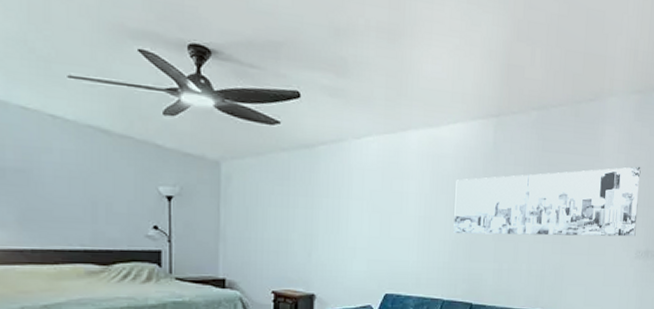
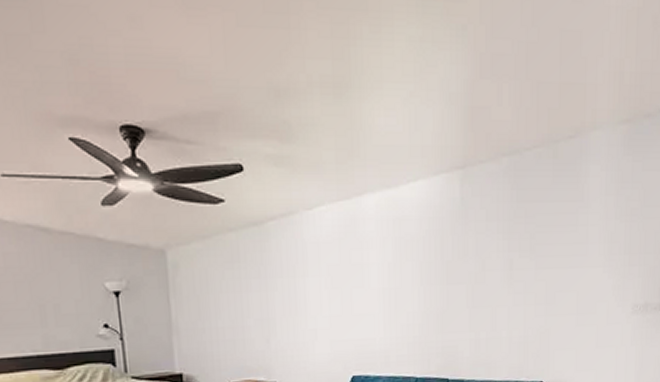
wall art: present [453,166,641,237] -> none [421,208,634,305]

